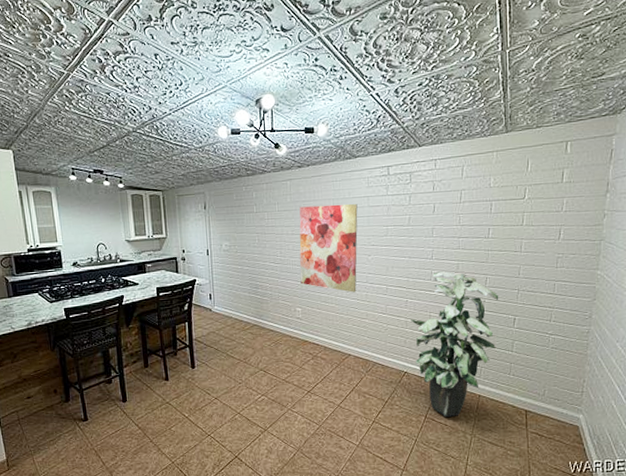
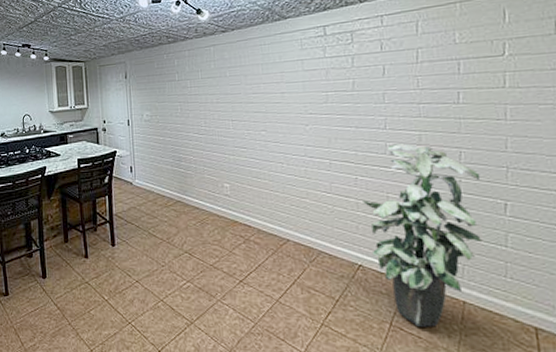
wall art: present [299,204,358,293] -> none [224,68,294,167]

